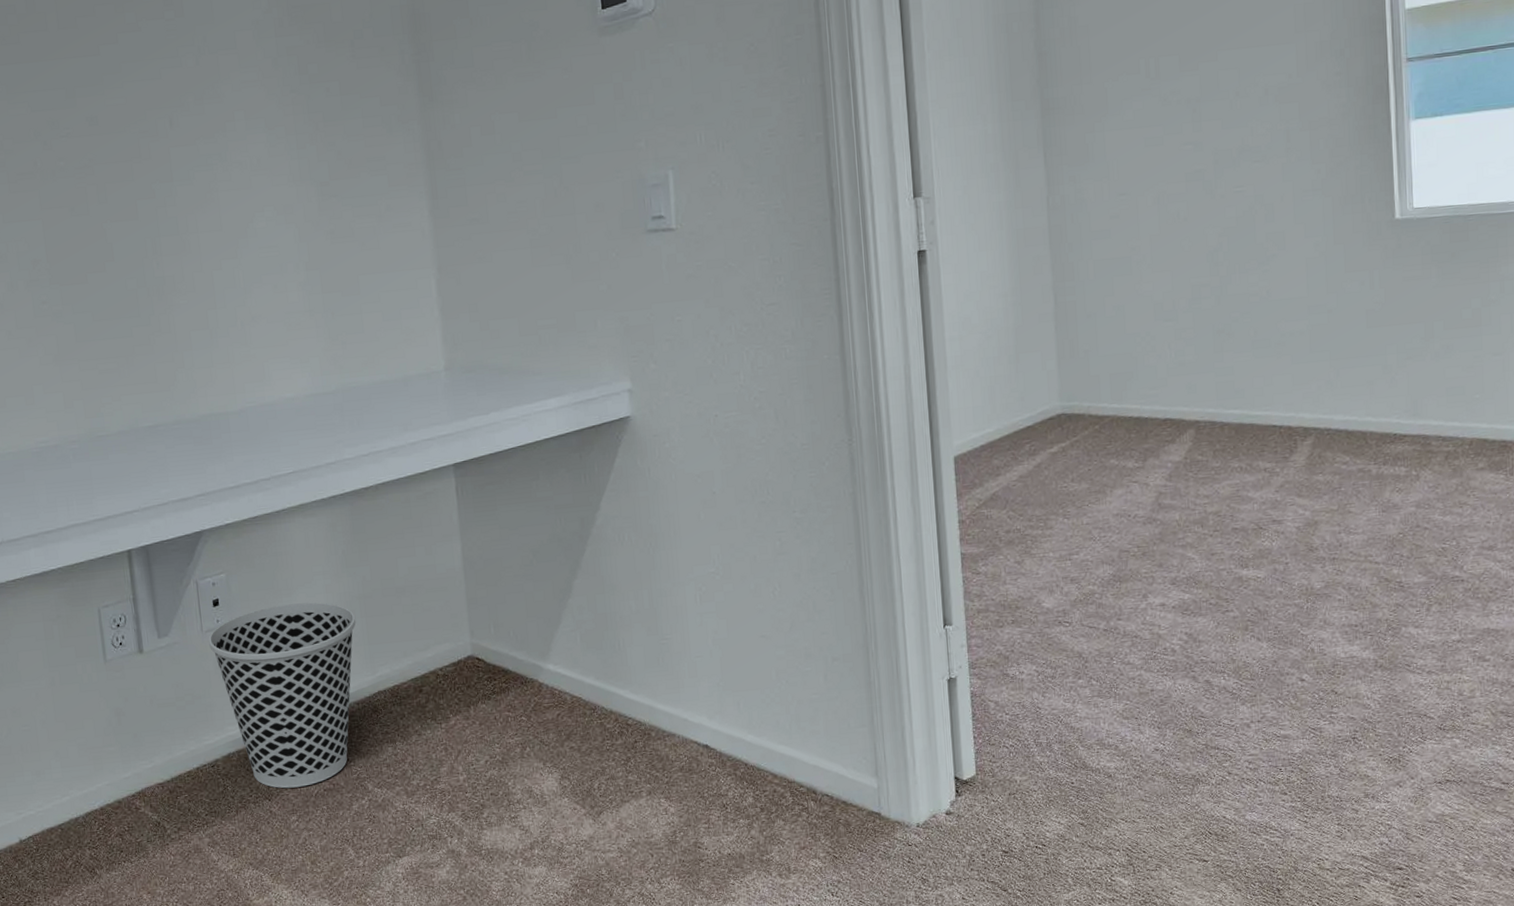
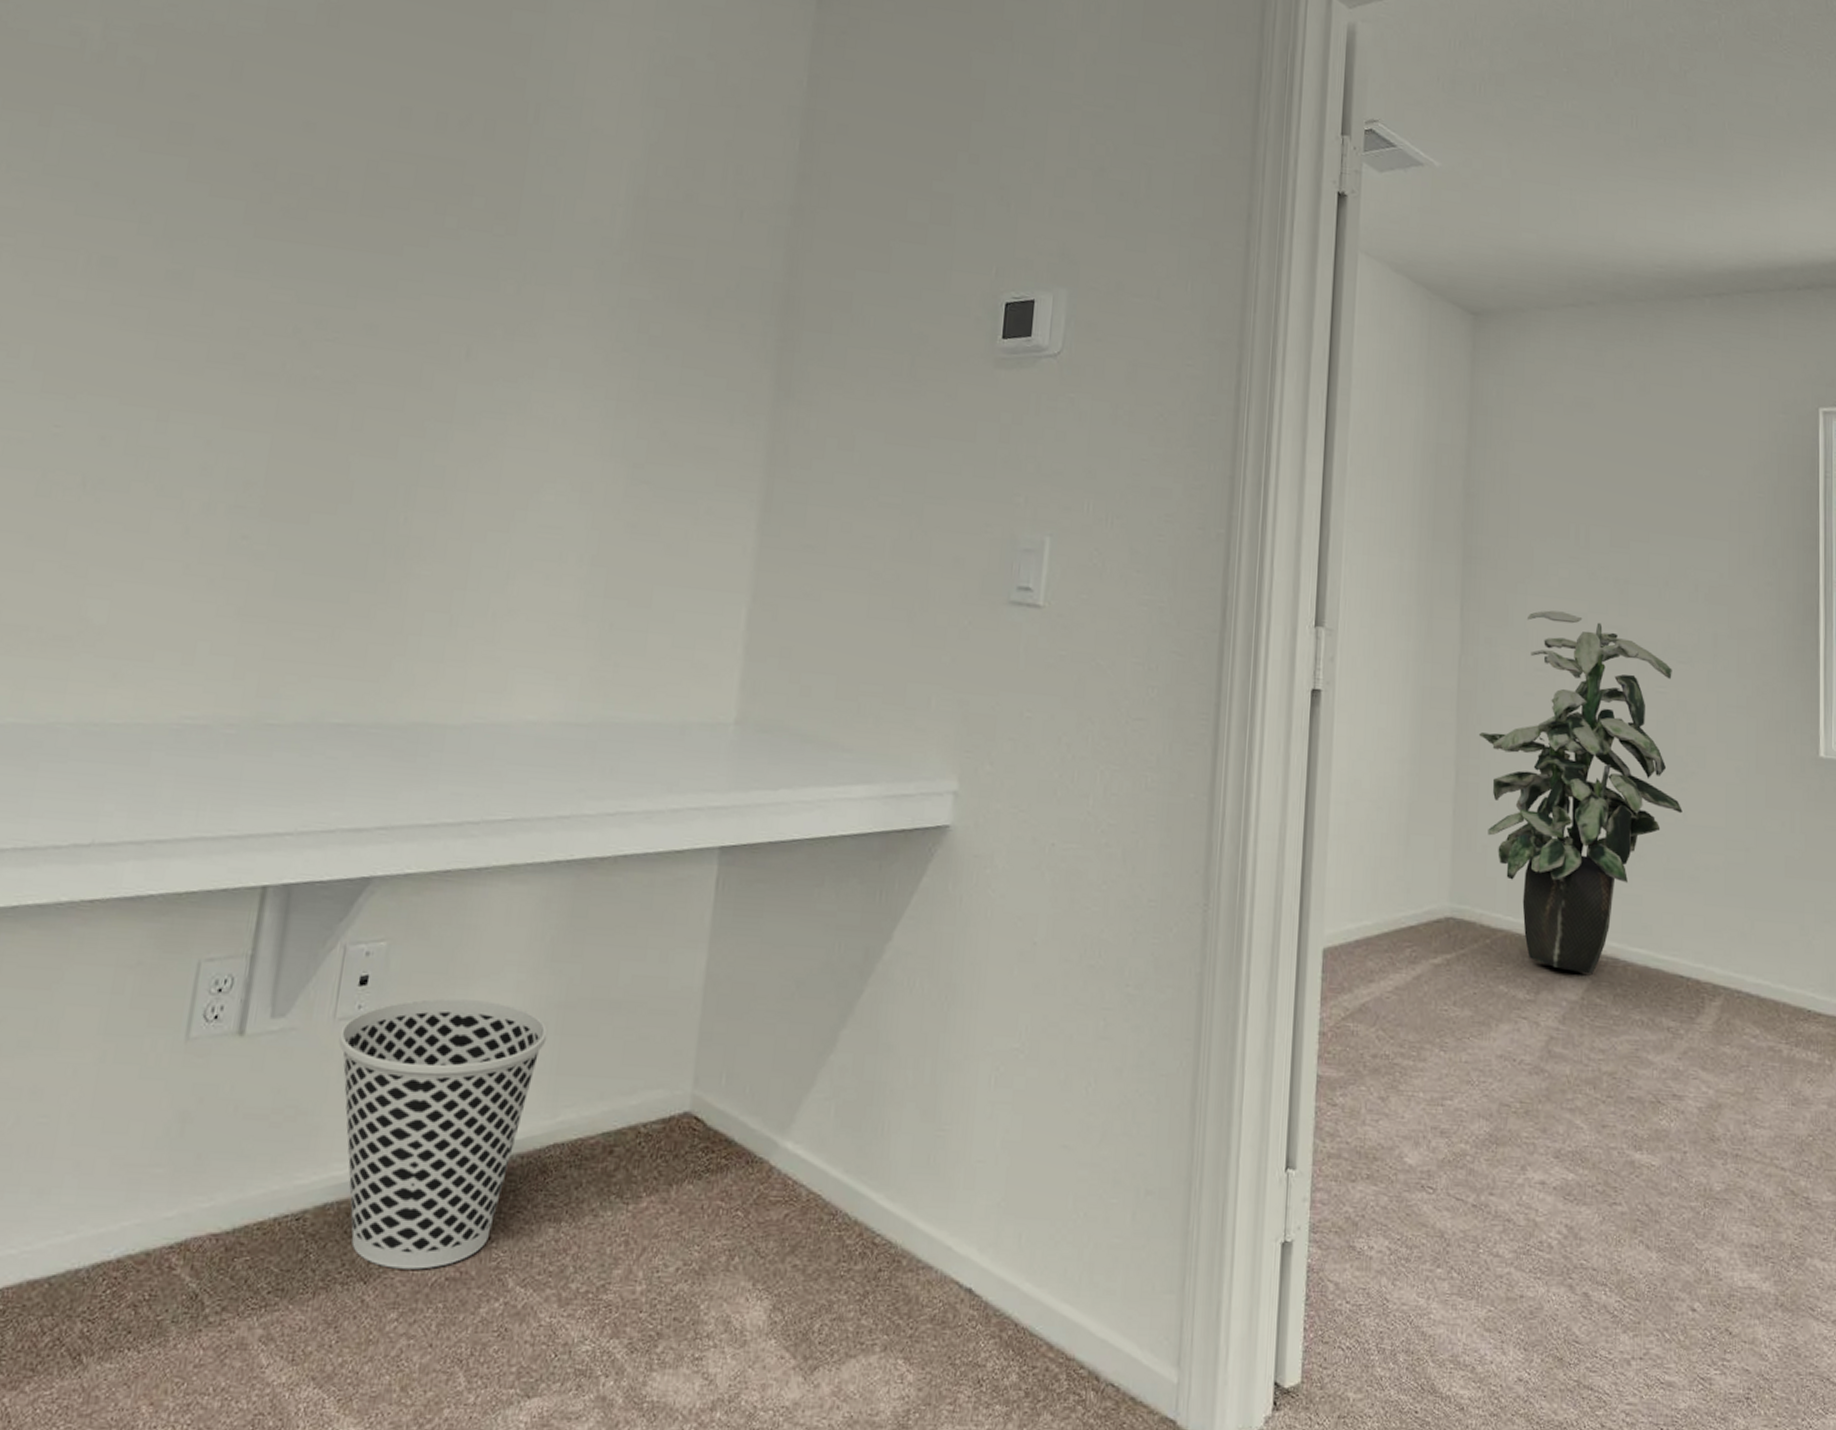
indoor plant: none [1071,139,1266,439] -> present [1478,610,1682,974]

